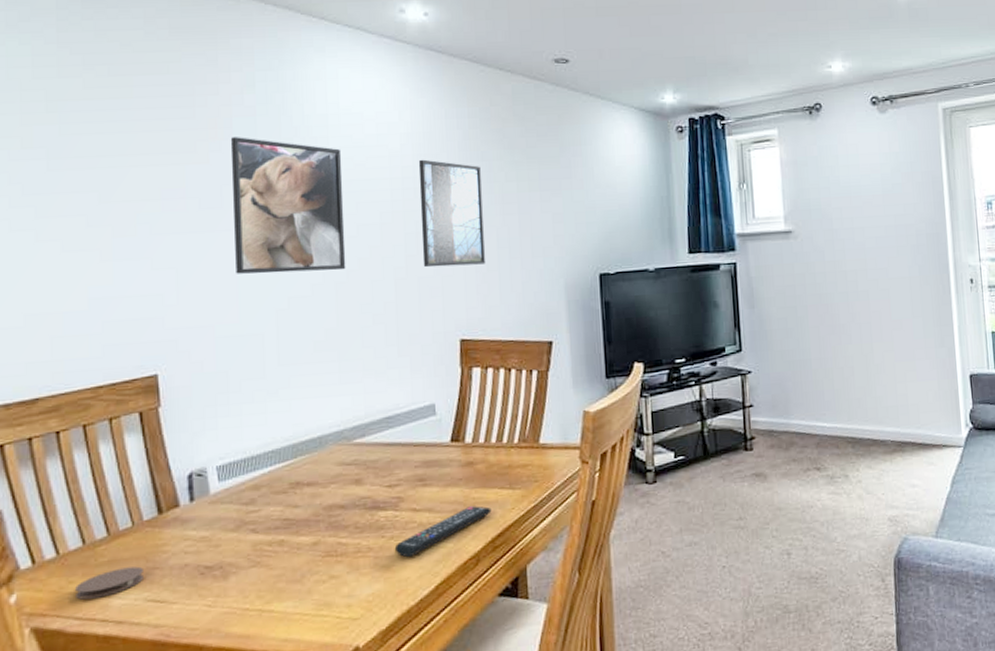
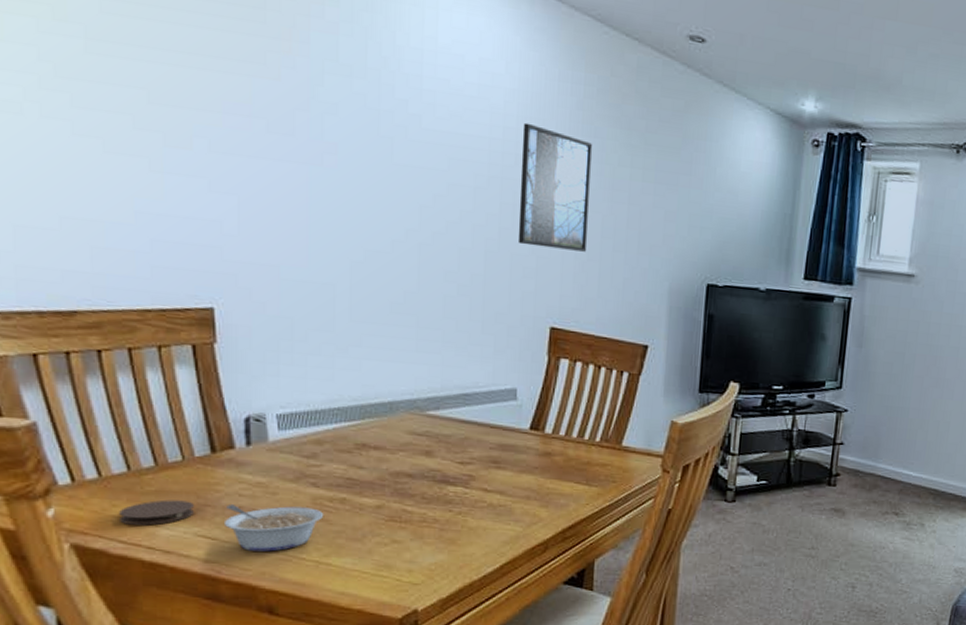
legume: none [171,554,265,609] -> present [223,504,324,552]
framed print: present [230,137,346,274] -> none [306,55,436,231]
remote control: present [394,506,492,558] -> none [461,495,565,535]

